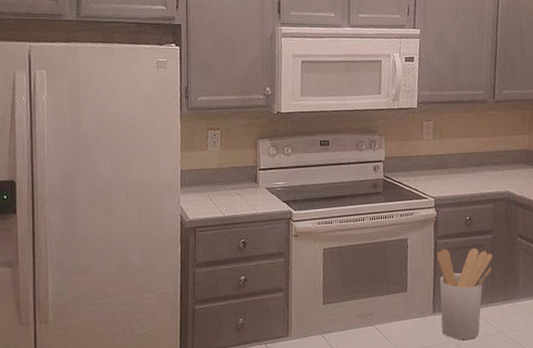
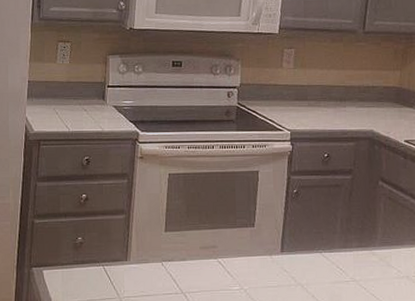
utensil holder: present [437,248,493,341] -> none [289,185,350,285]

